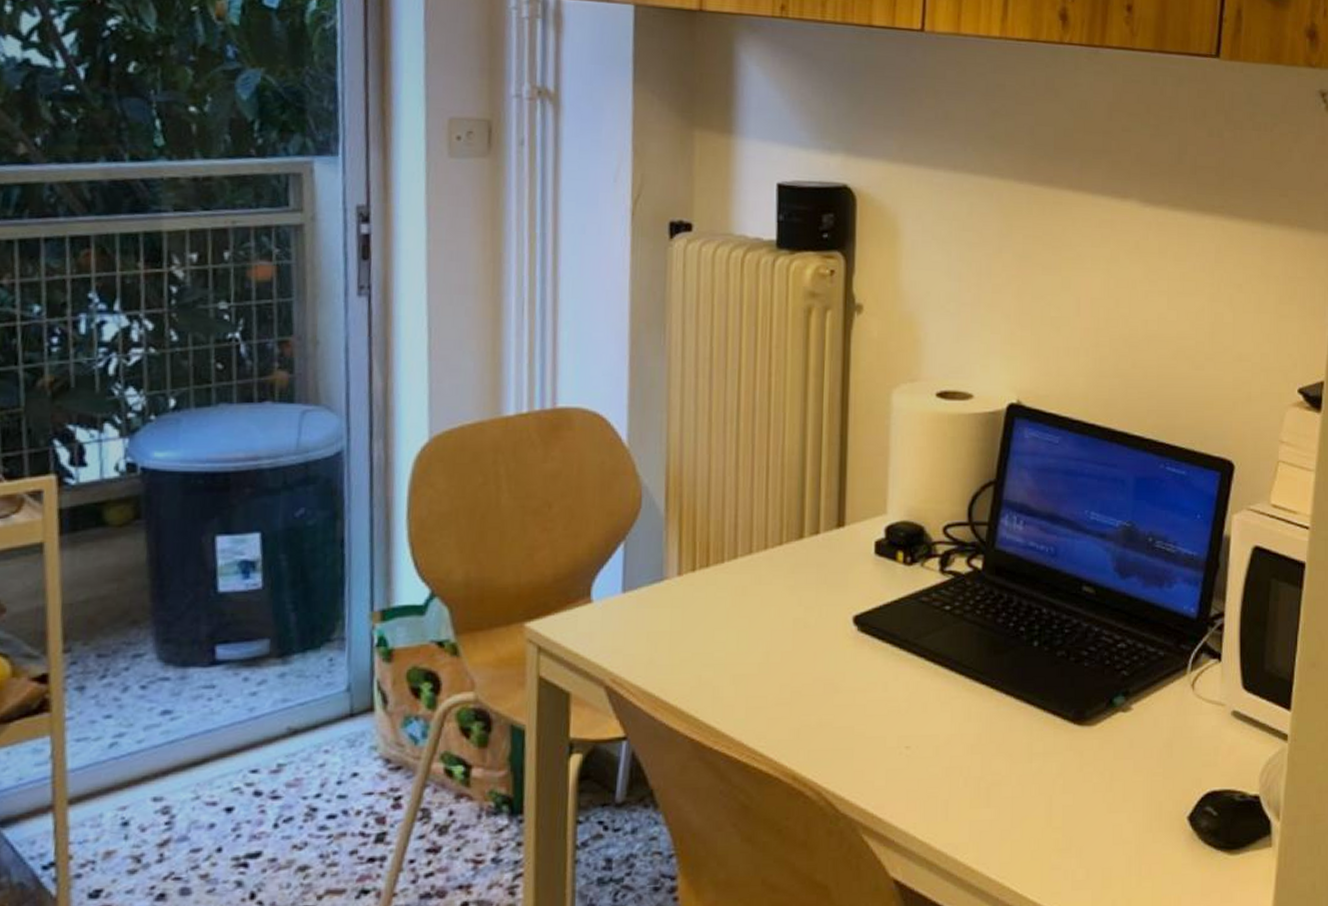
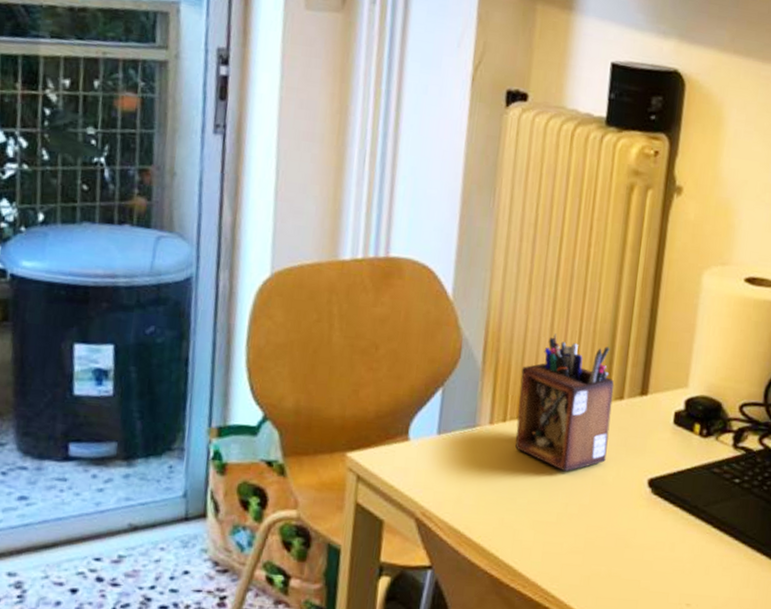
desk organizer: none [707,471,809,618] -> present [515,333,615,472]

